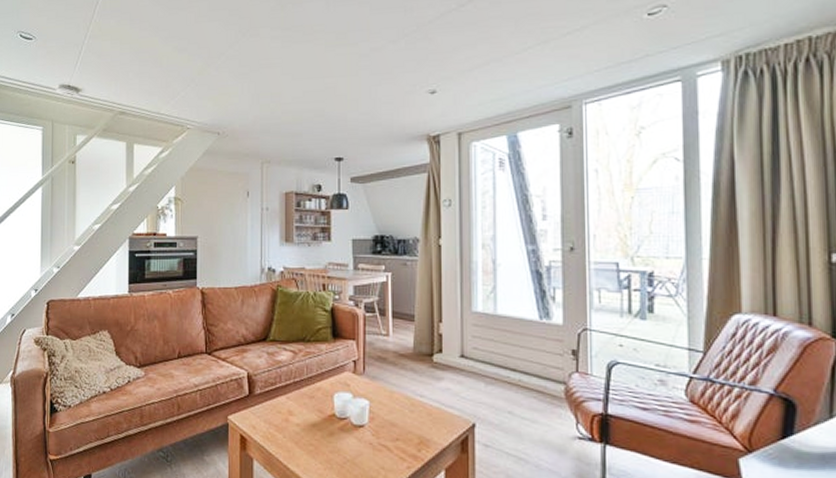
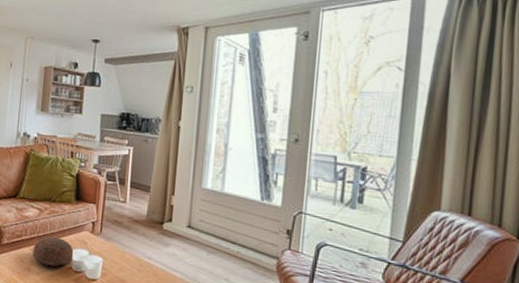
decorative bowl: none [290,381,336,416] -> present [32,236,74,268]

